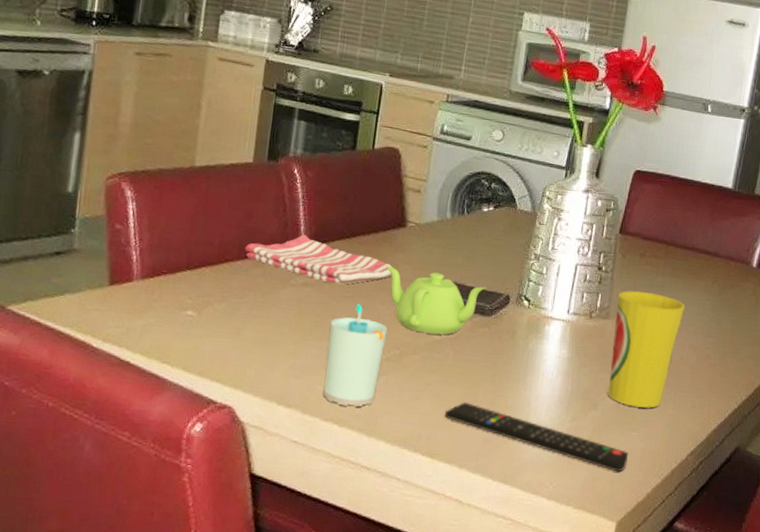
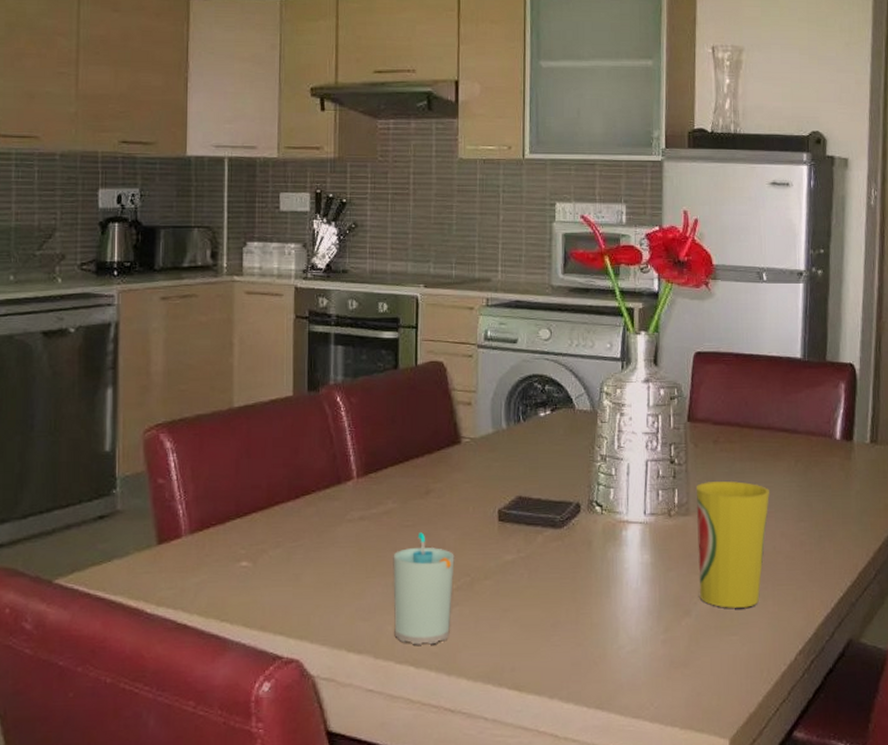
dish towel: present [244,234,394,285] -> none [294,465,453,513]
teapot: present [385,265,486,335] -> none [444,486,554,555]
remote control: present [445,402,628,472] -> none [528,625,732,683]

